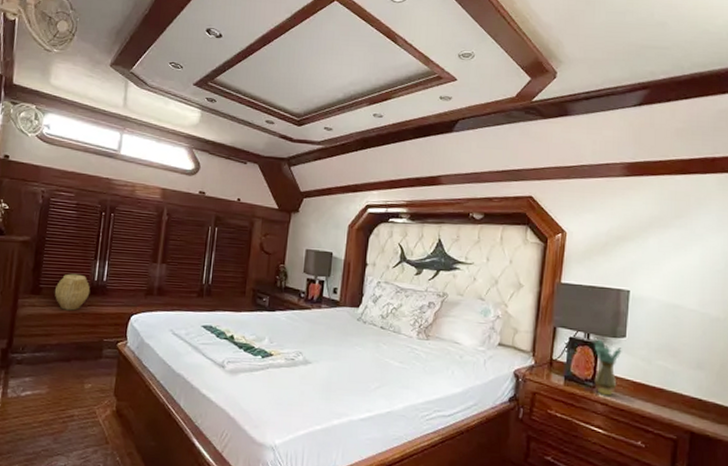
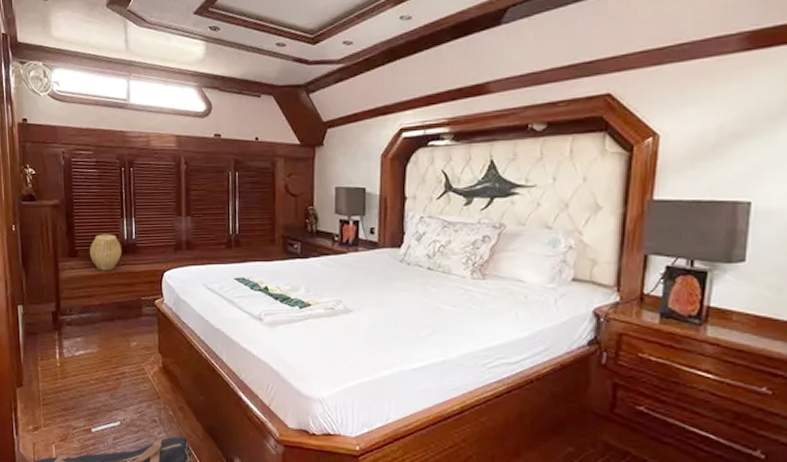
vase: present [592,338,622,396] -> none [698,265,740,335]

